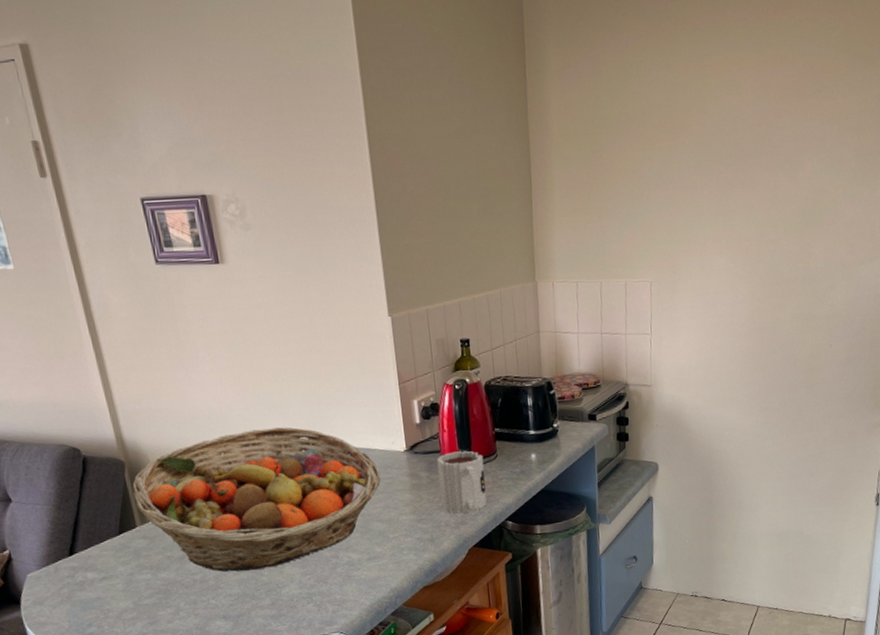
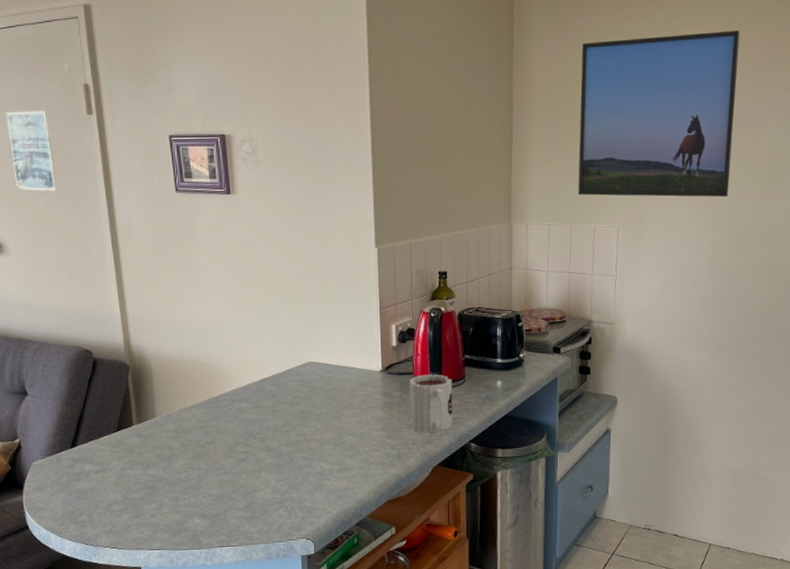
fruit basket: present [132,427,381,572] -> none [134,342,356,473]
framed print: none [602,54,774,248] -> present [578,29,740,197]

